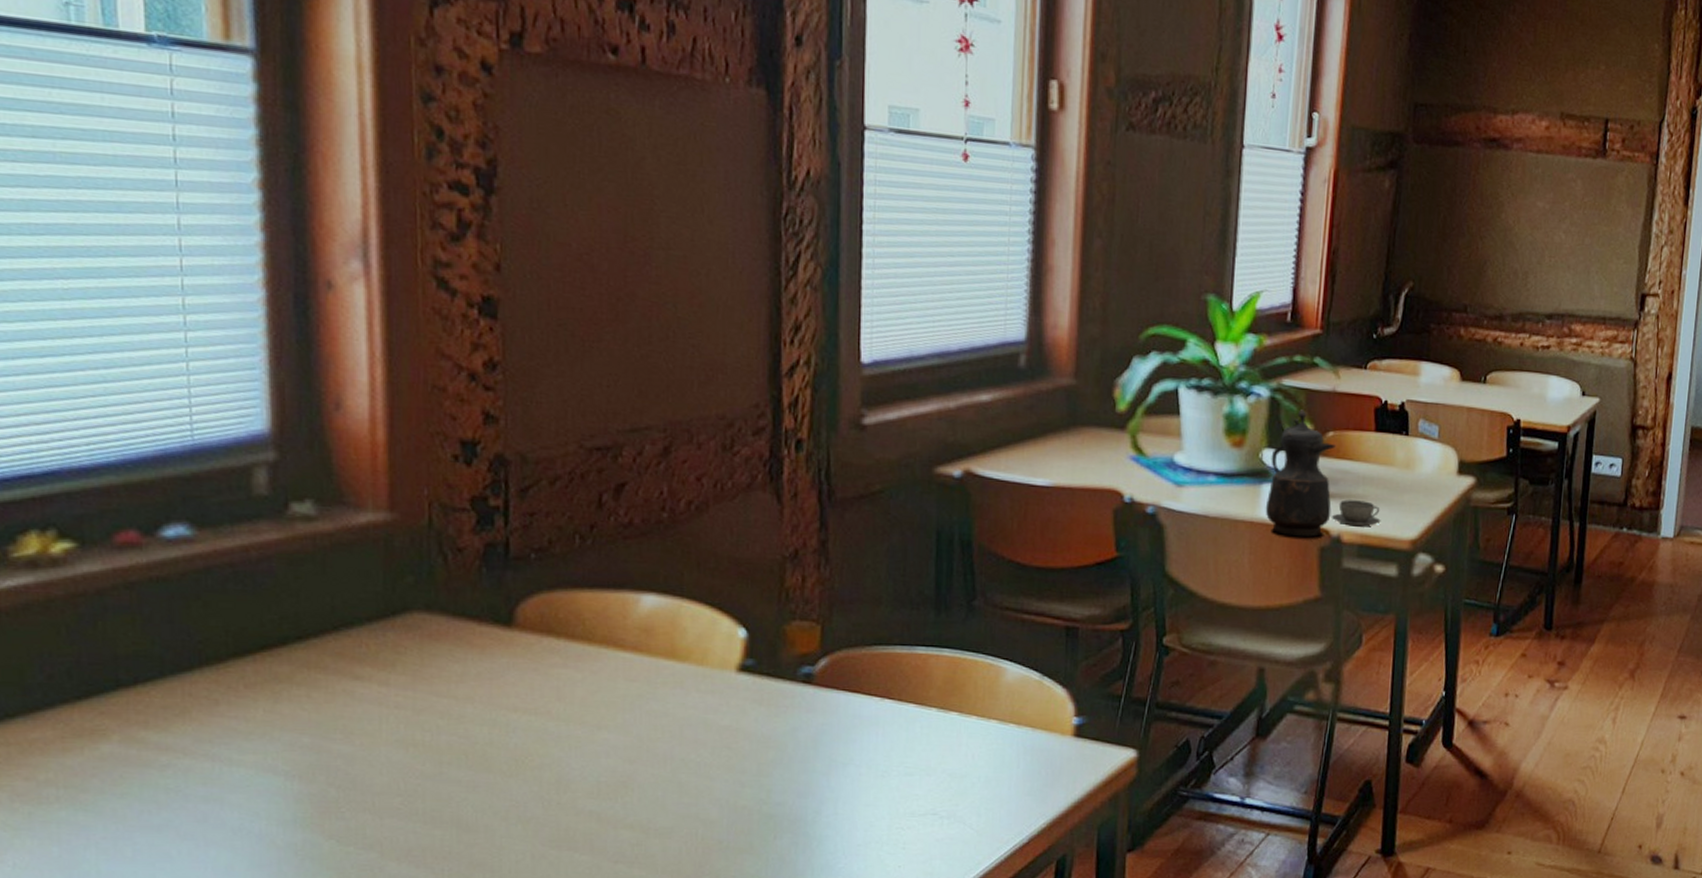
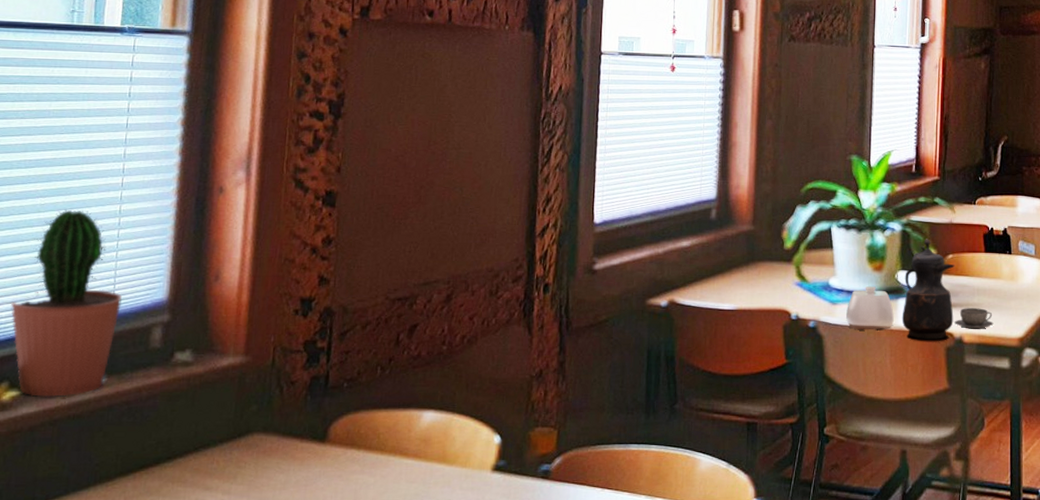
potted cactus: none [40,298,204,553] -> present [10,209,122,397]
sugar bowl: none [1195,465,1256,522] -> present [846,285,894,331]

